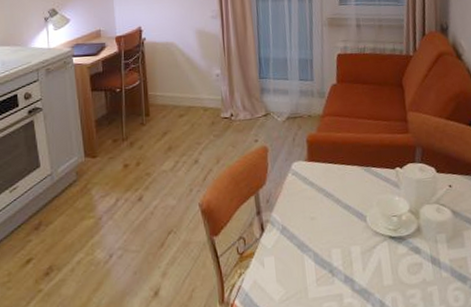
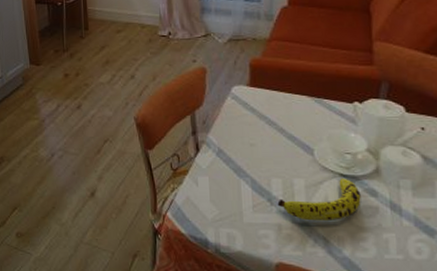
fruit: none [338,239,408,286] -> present [277,177,361,222]

